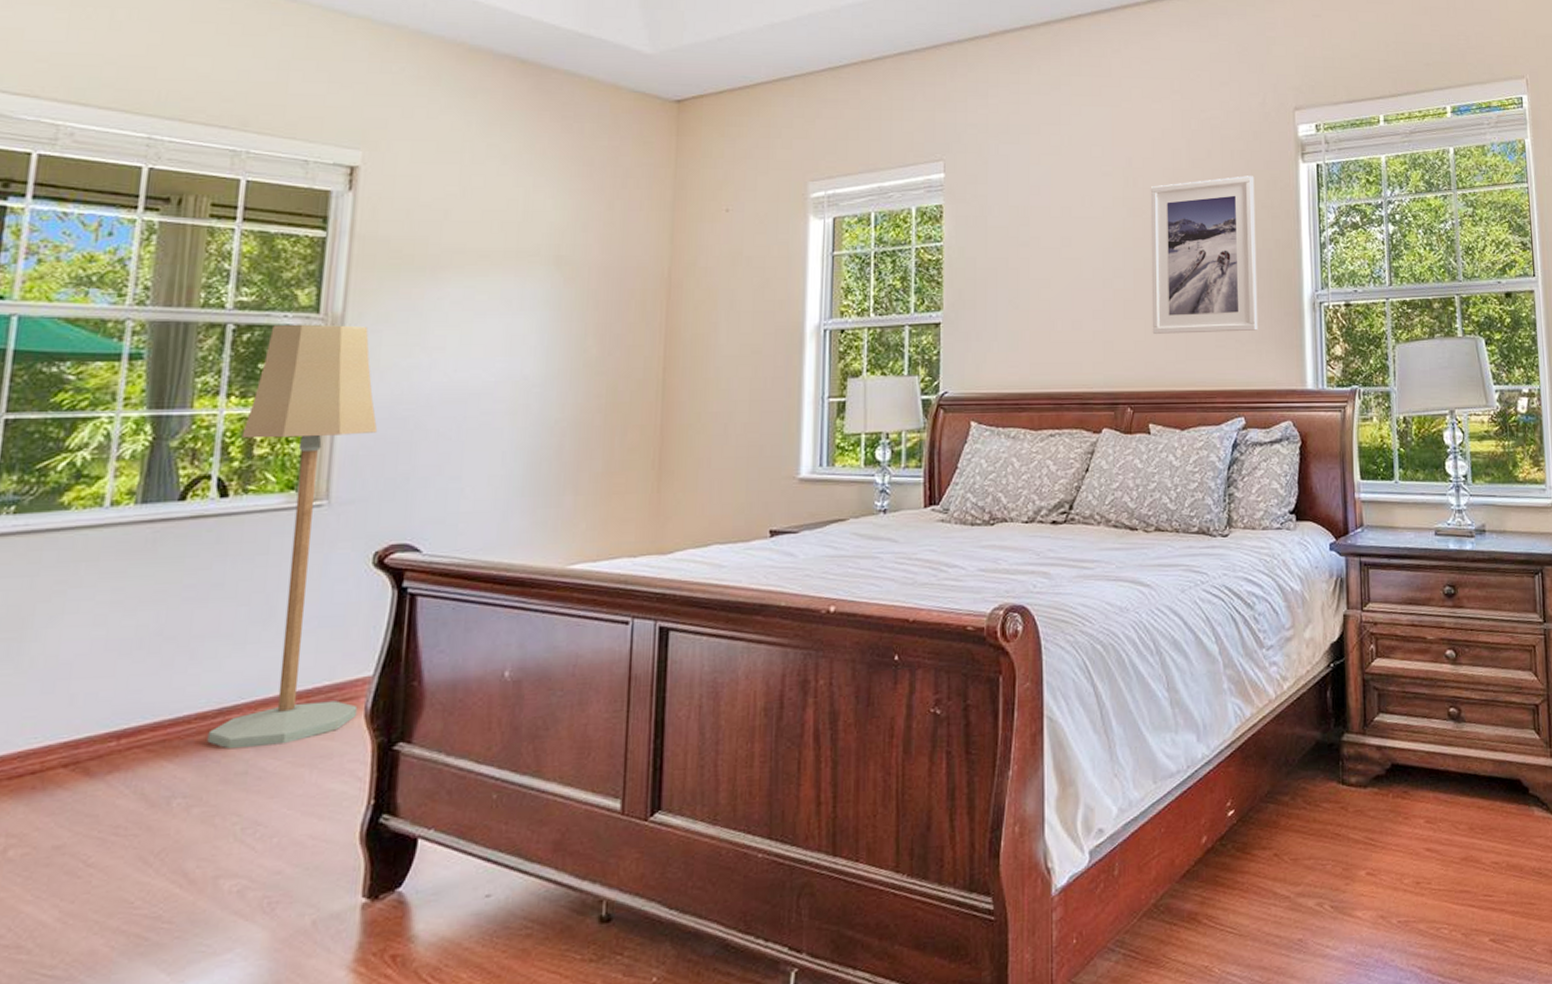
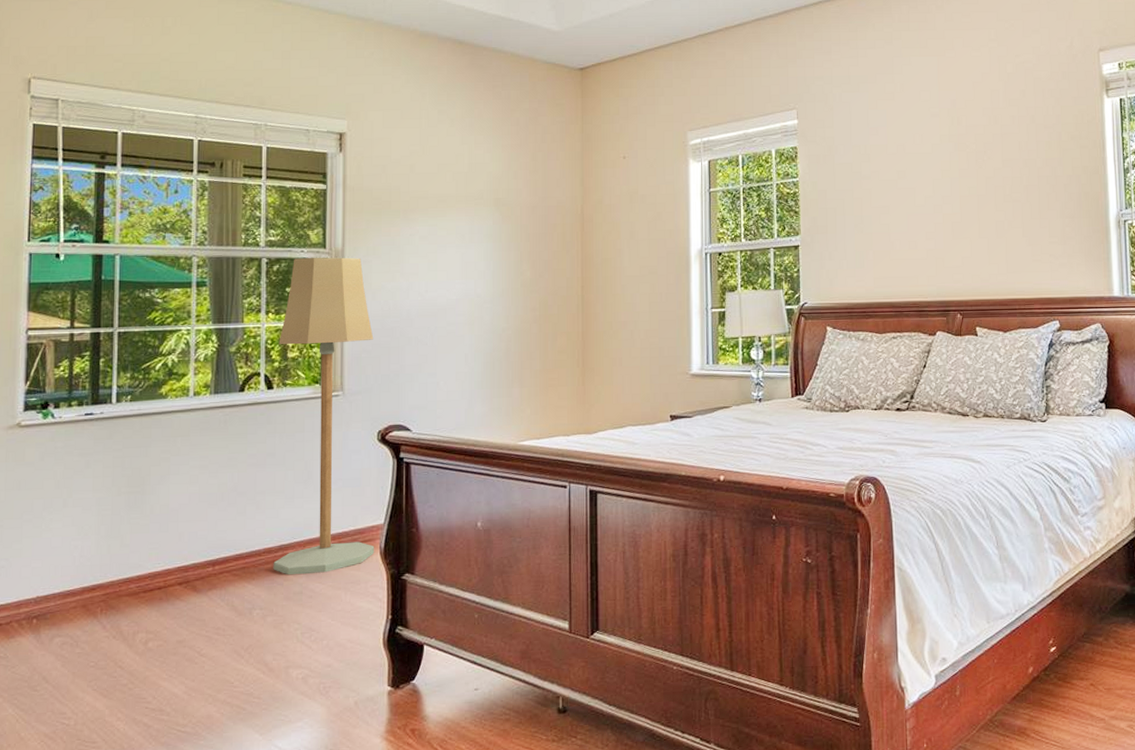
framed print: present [1150,176,1258,334] -> none [972,111,1070,251]

